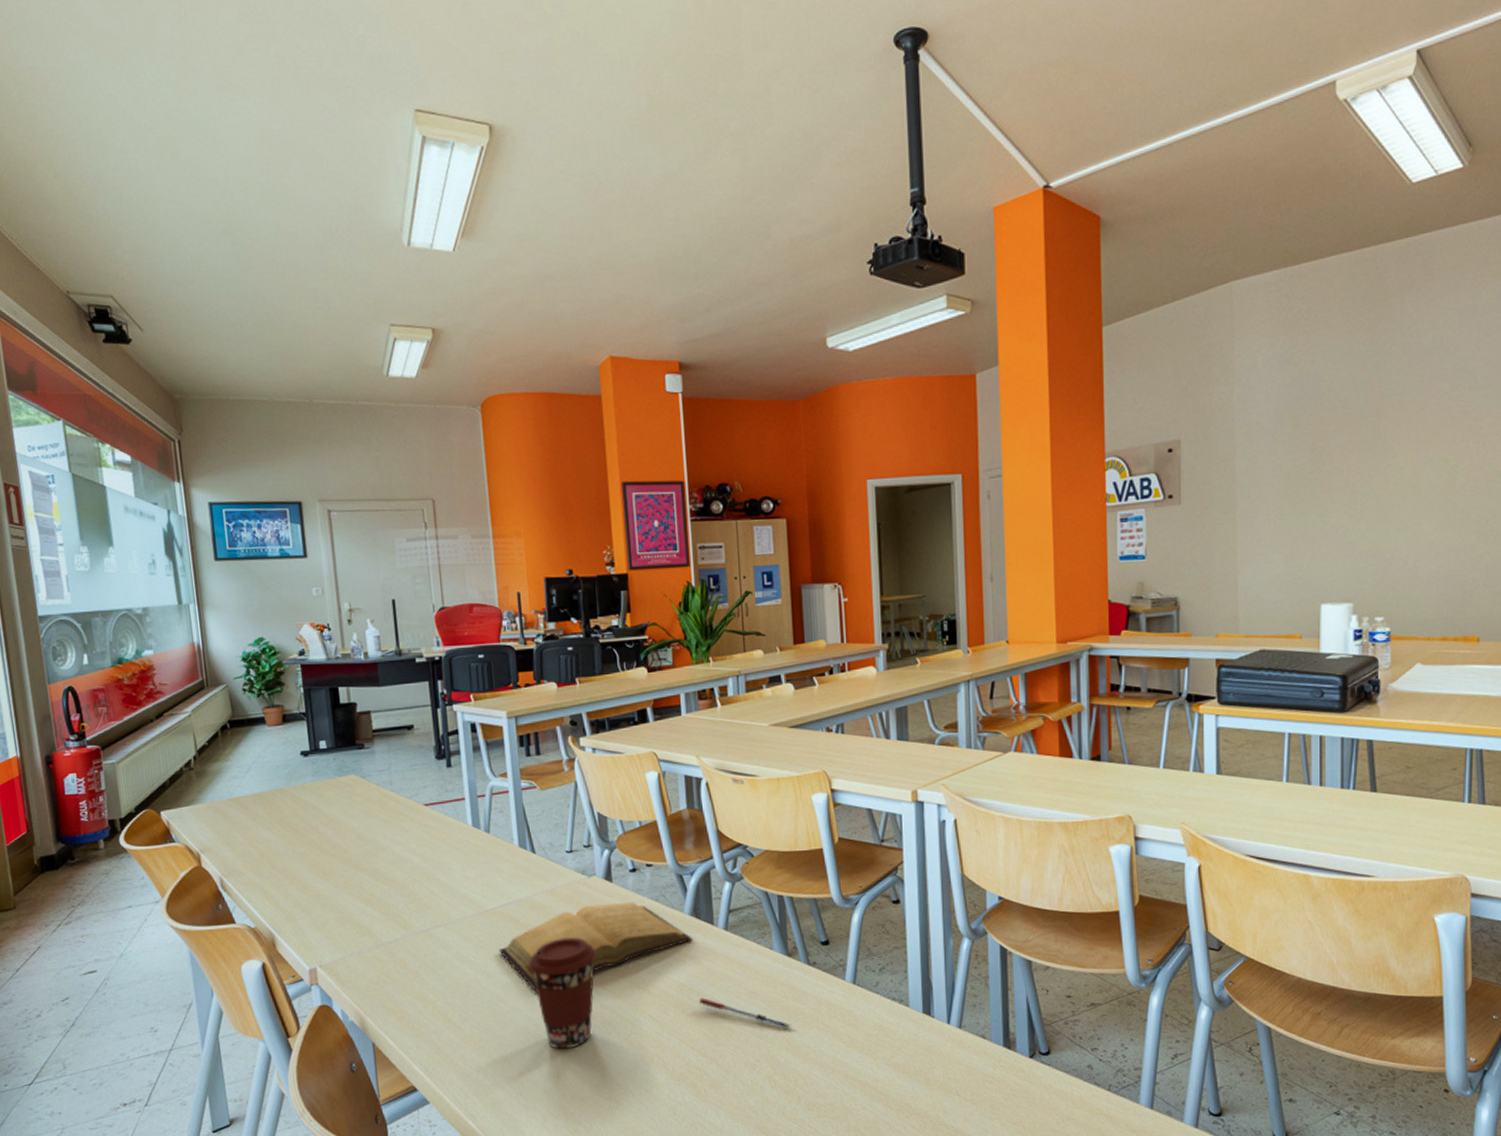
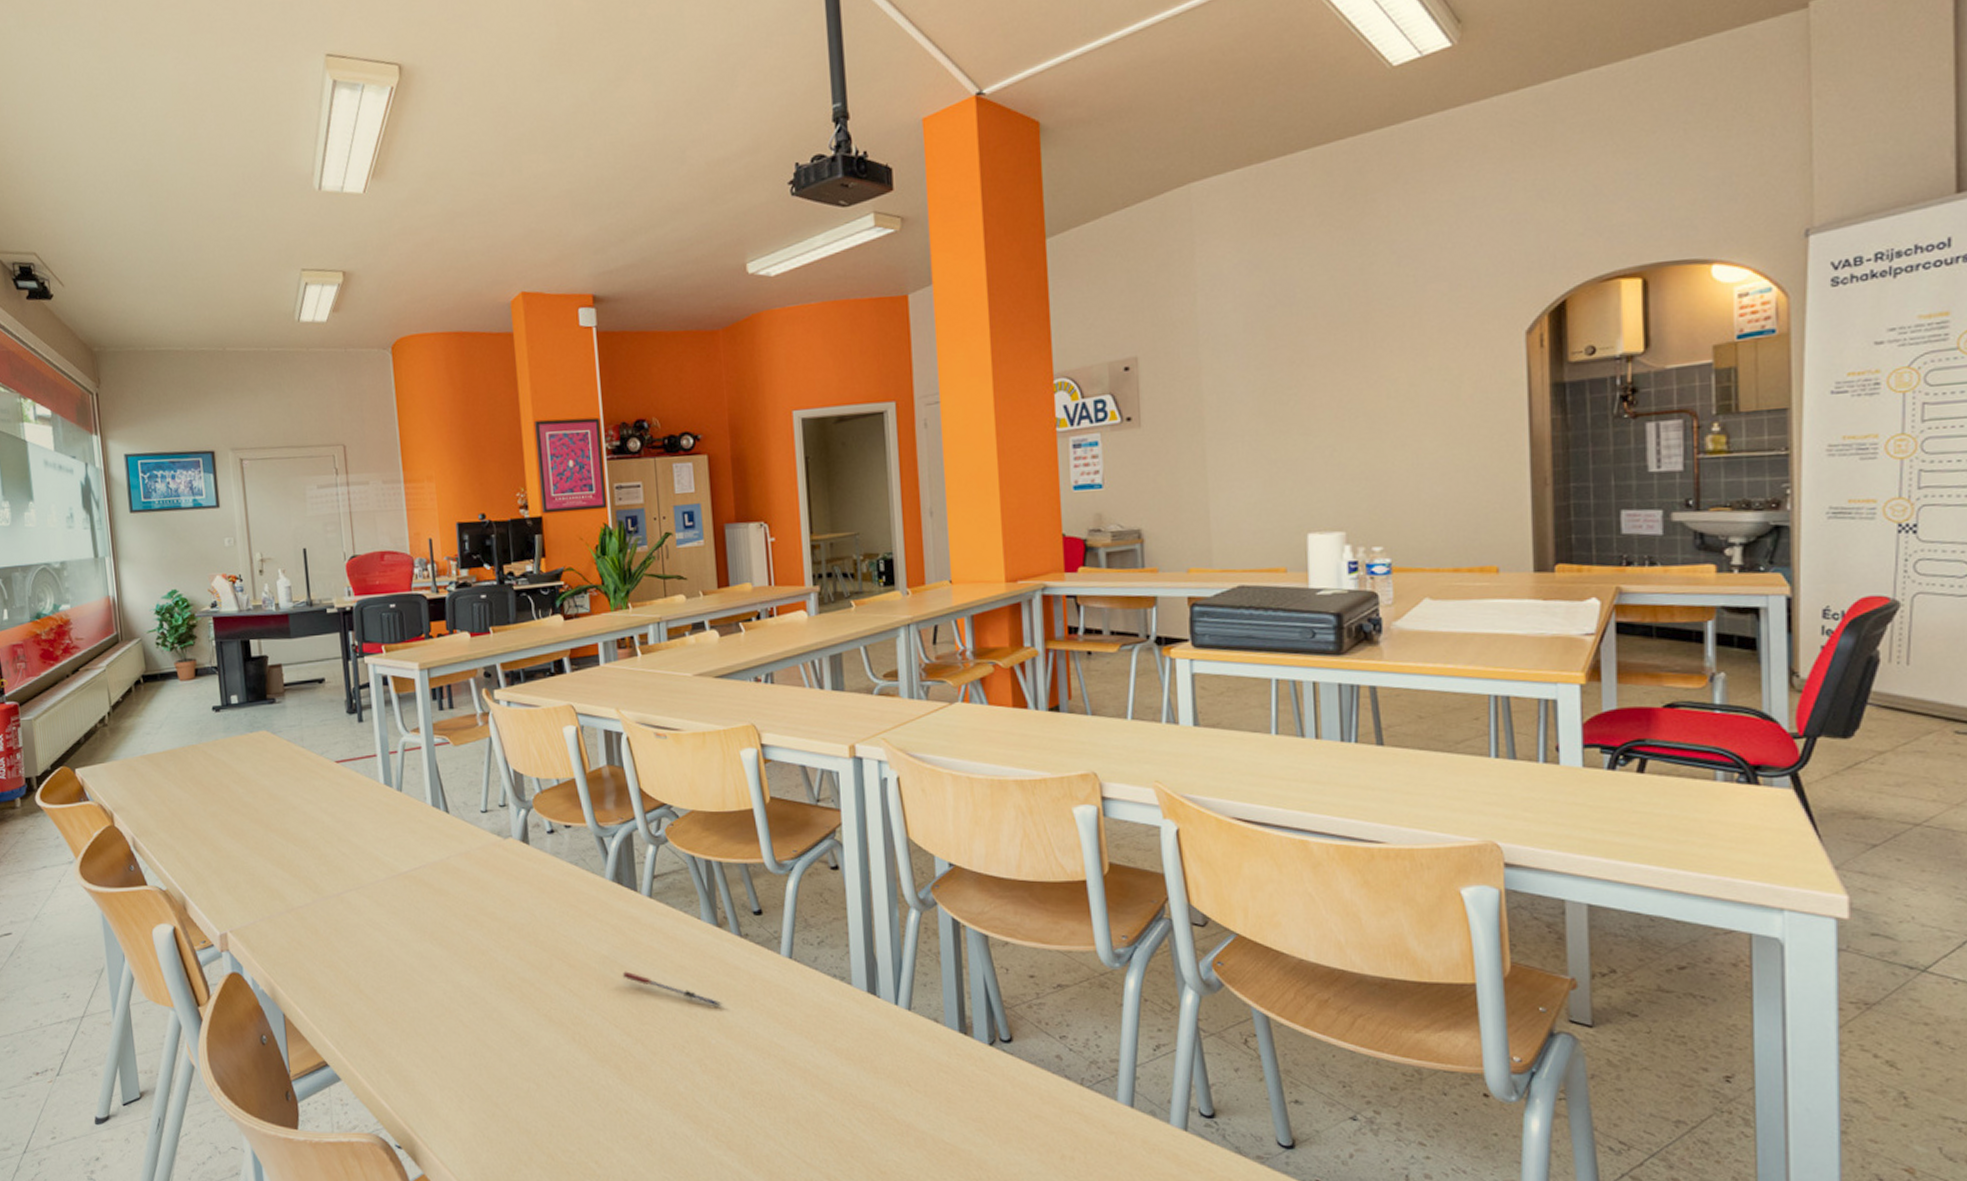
book: present [499,902,693,993] -> none [412,866,615,963]
coffee cup: present [528,937,597,1049] -> none [442,903,514,1025]

